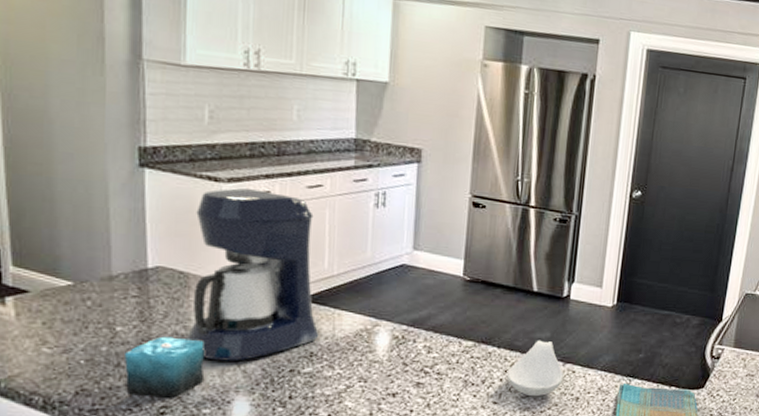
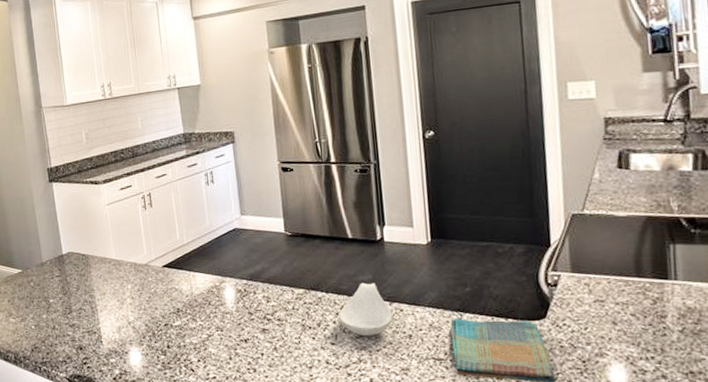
candle: present [125,336,205,399] -> none [57,304,109,352]
coffee maker: present [186,188,319,361] -> none [87,185,182,320]

